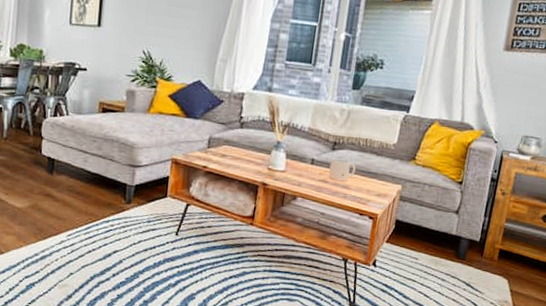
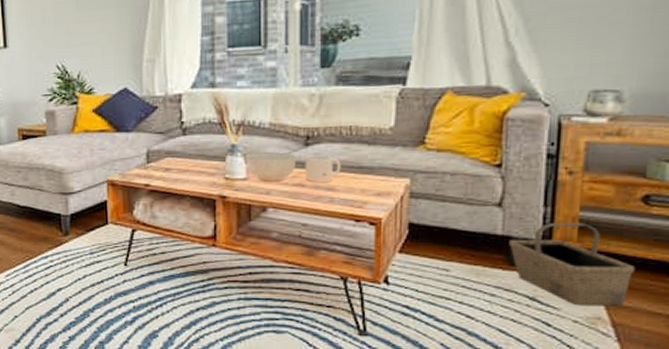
bowl: none [286,150,325,176] -> present [246,152,297,182]
basket: none [459,229,532,294] -> present [509,223,636,306]

